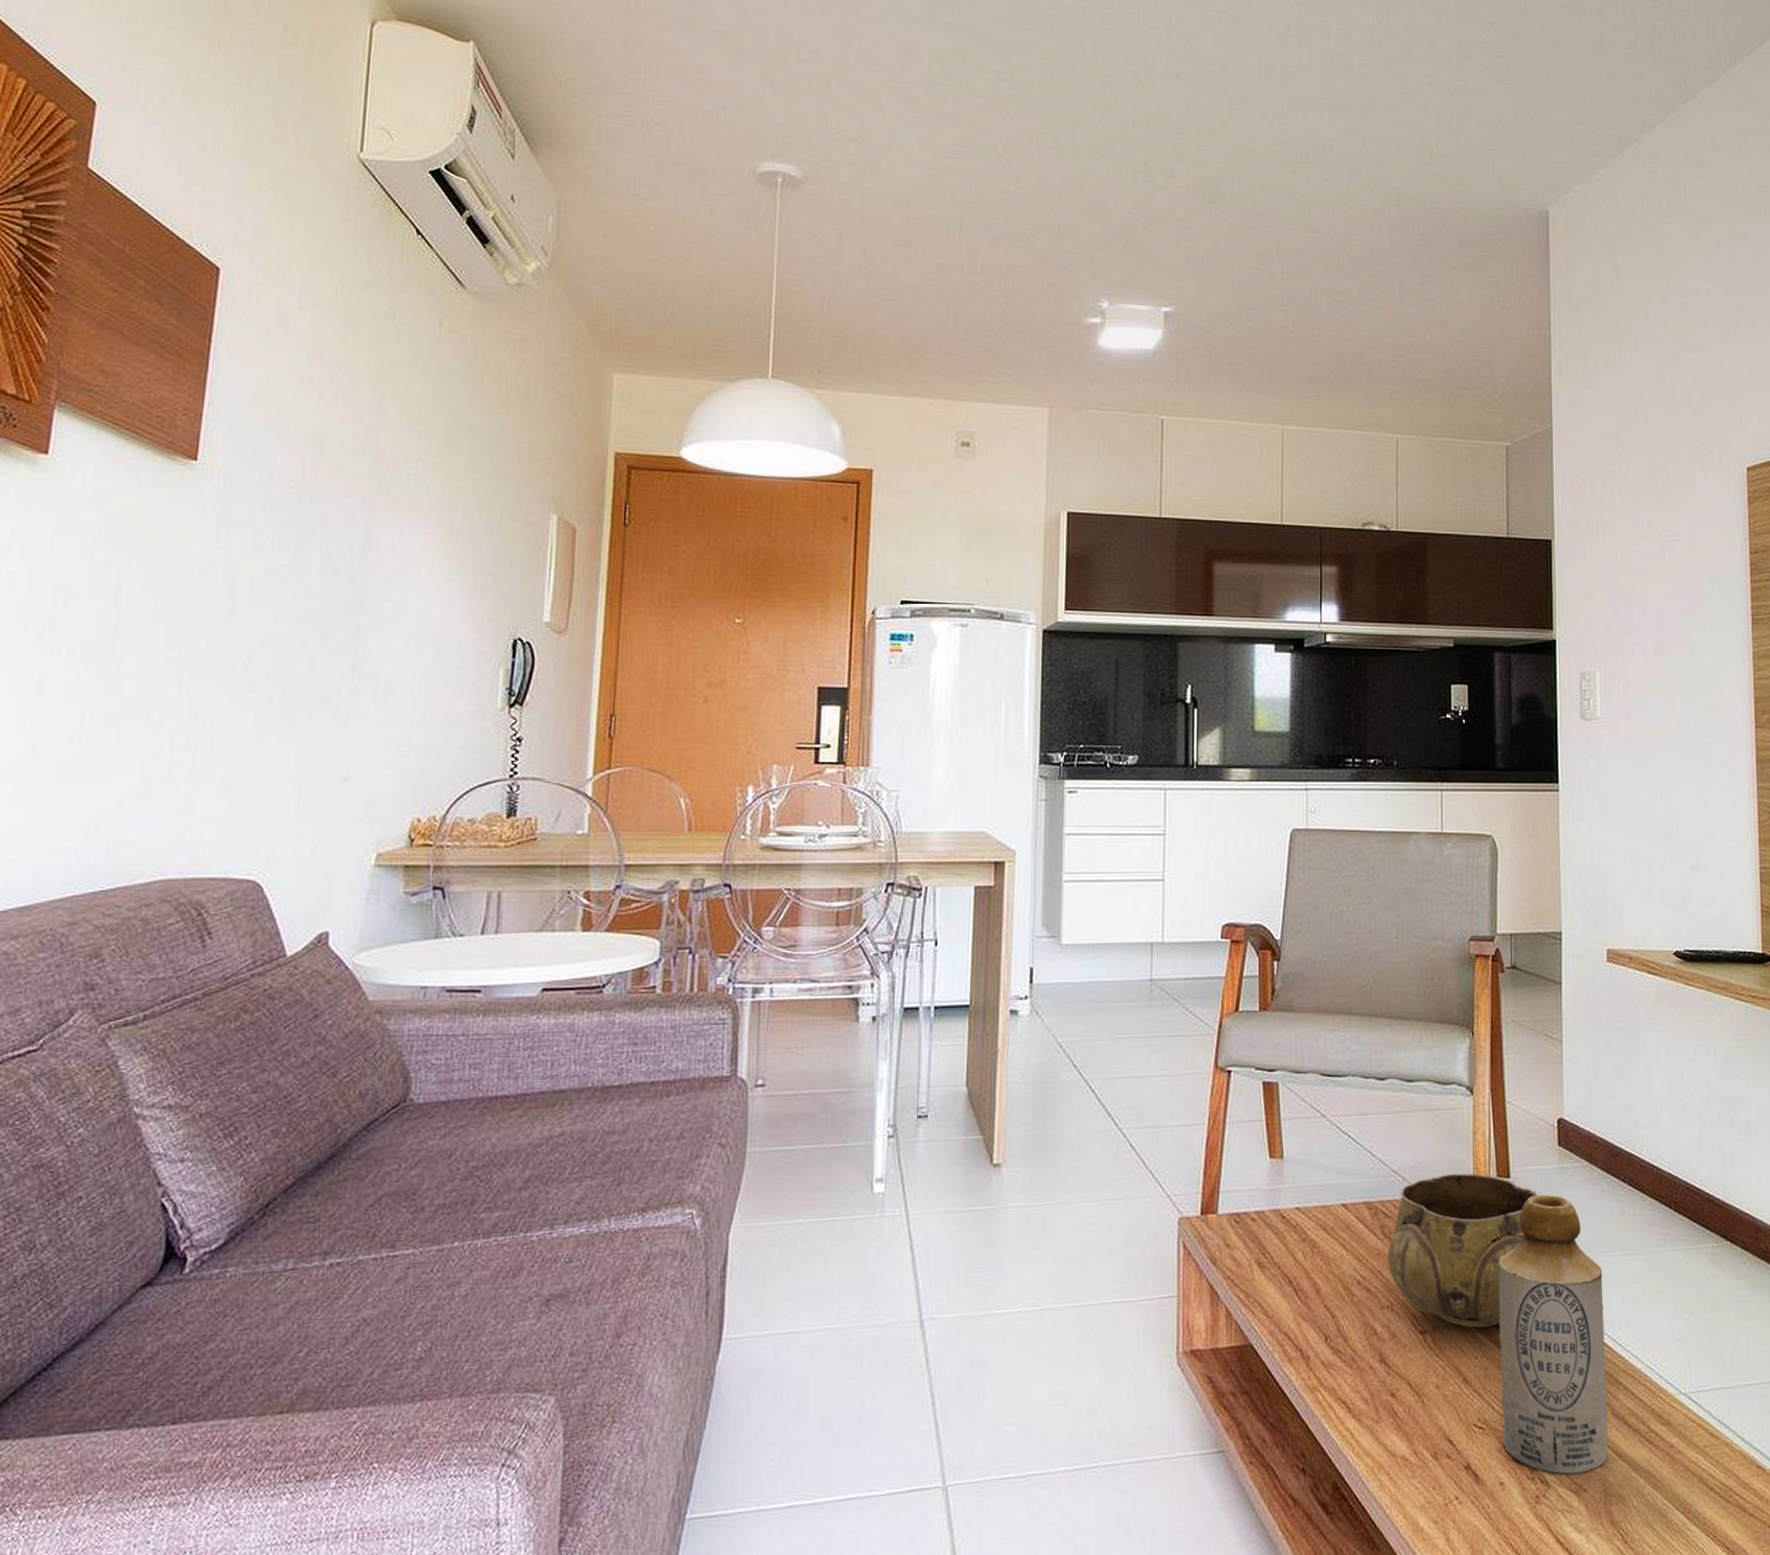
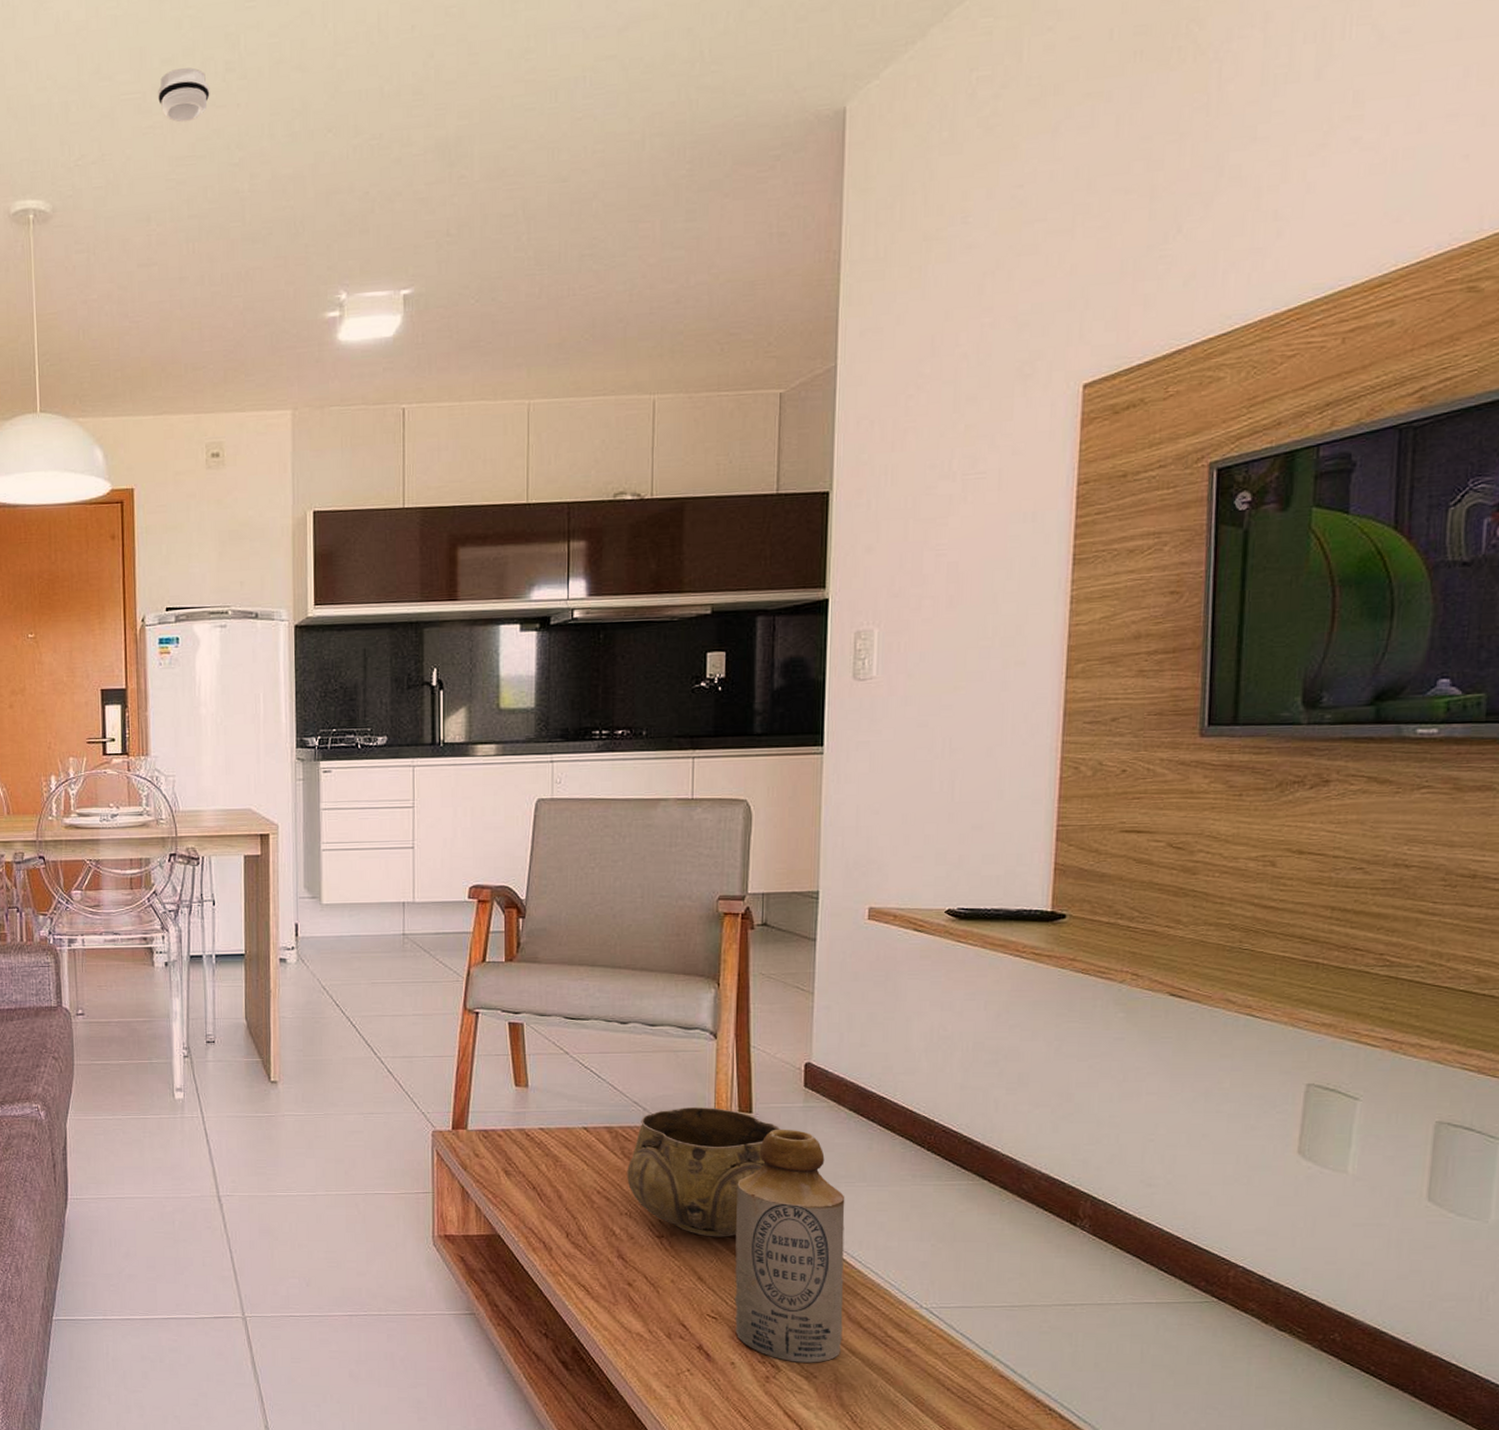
smoke detector: none [925,68,979,119] -> present [157,67,210,123]

